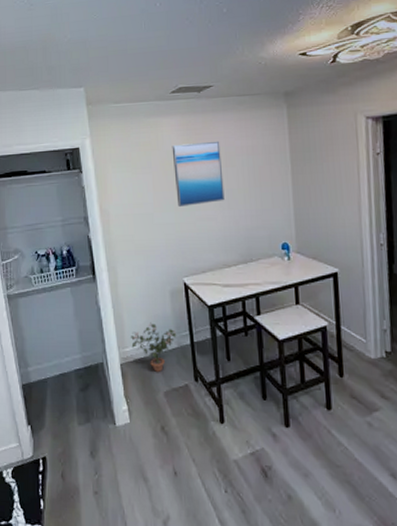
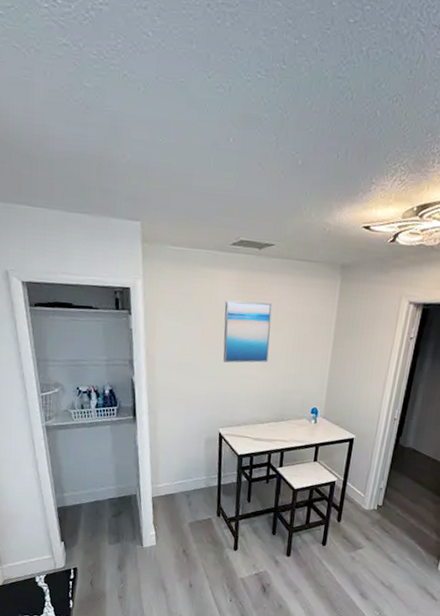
potted plant: present [131,322,177,373] -> none [164,464,207,507]

